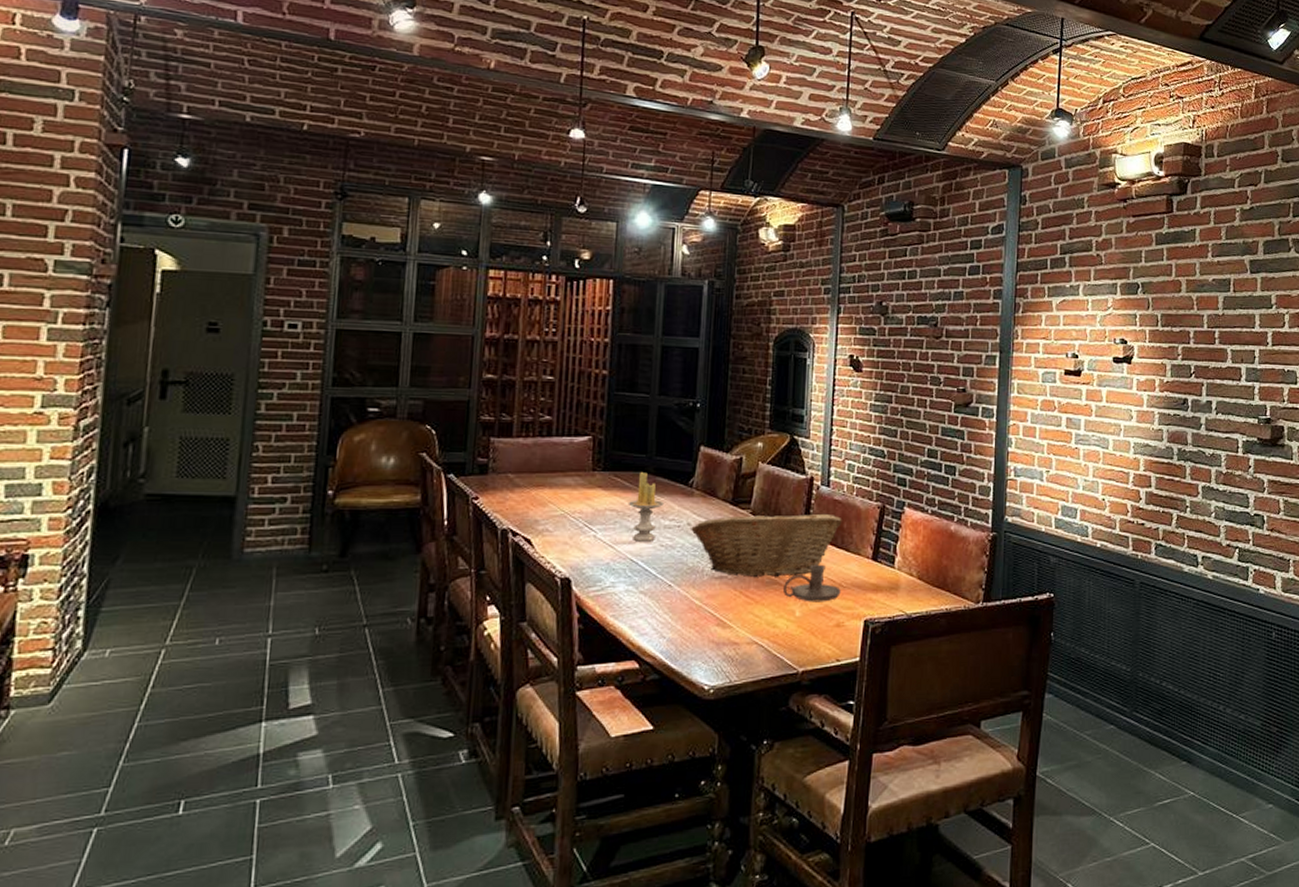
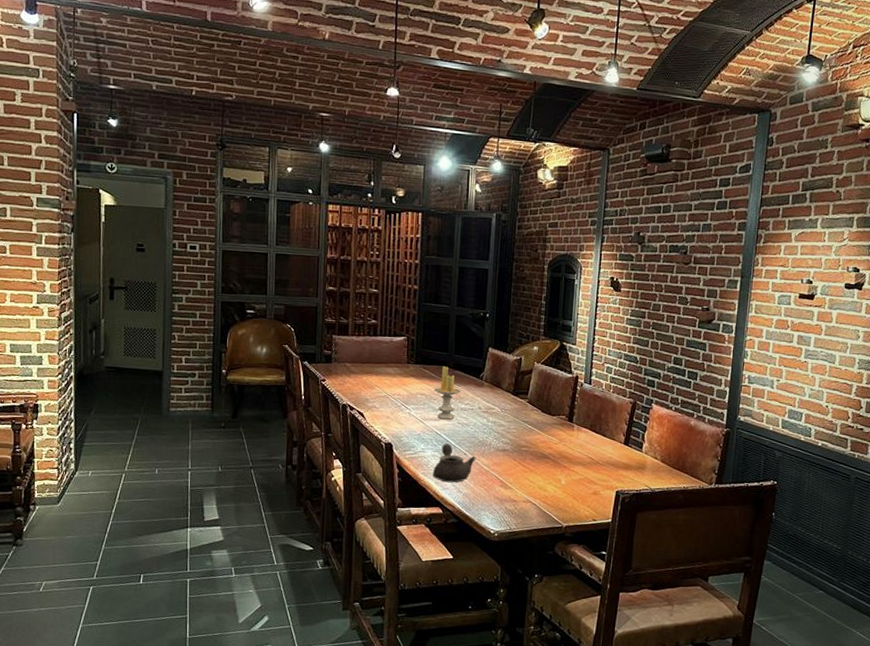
teapot: none [625,573,685,626] -> present [432,443,476,483]
fruit basket: present [691,511,842,577] -> none [481,401,601,453]
candle holder: present [784,564,841,602] -> none [552,444,598,475]

